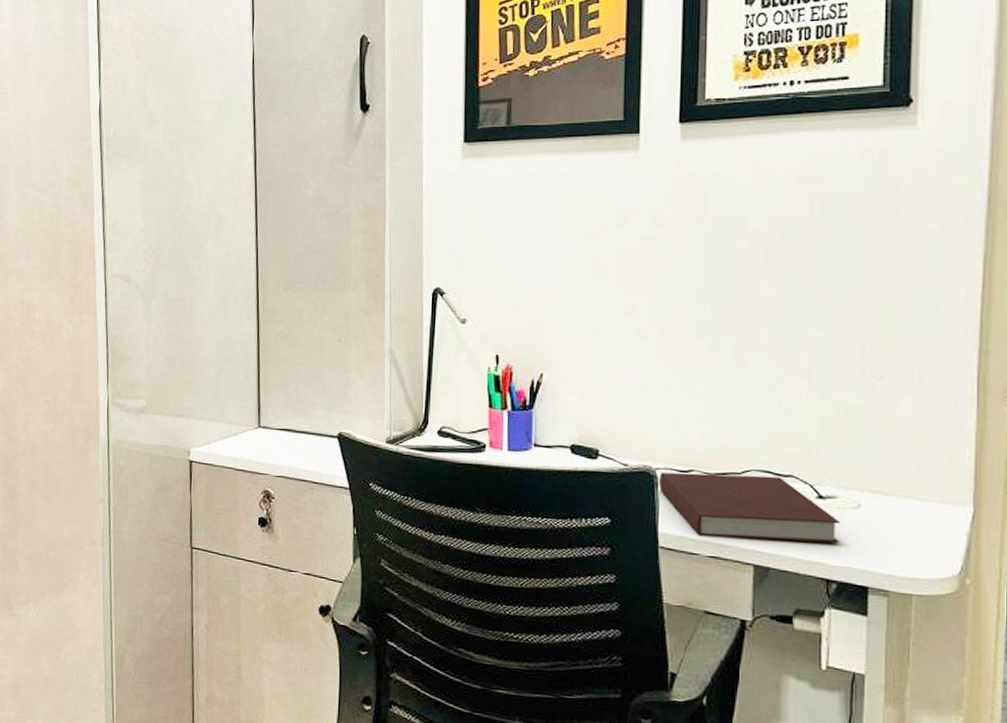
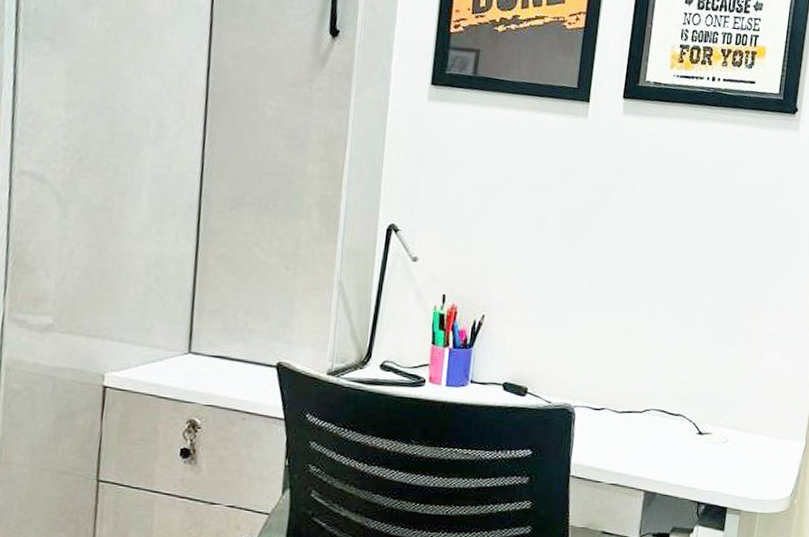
notebook: present [658,472,840,544] -> none [575,410,713,472]

